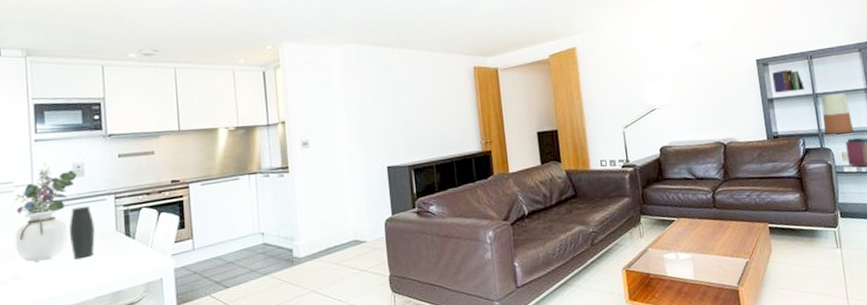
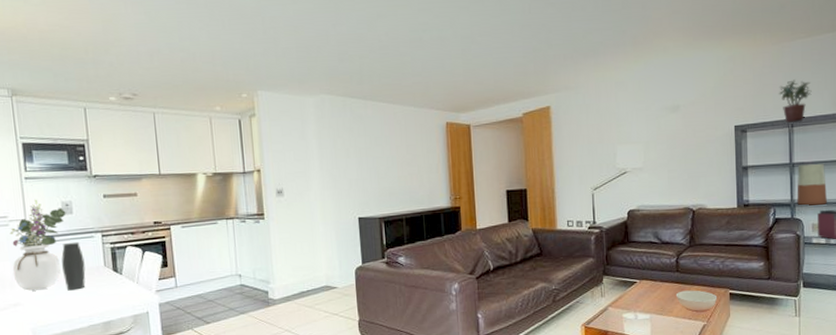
bowl: none [715,225,758,249] -> present [675,290,718,313]
books: present [772,70,805,93] -> none [750,137,782,161]
potted plant: none [794,14,826,56] -> present [779,80,812,124]

